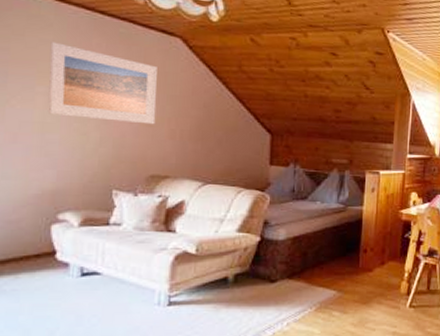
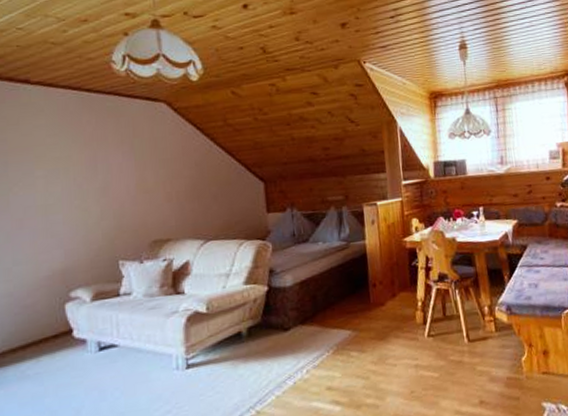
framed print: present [48,42,157,125] -> none [44,126,151,196]

